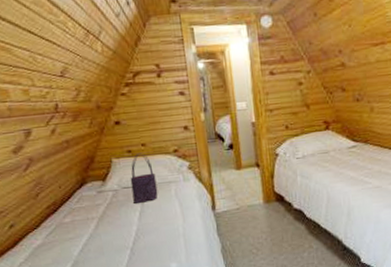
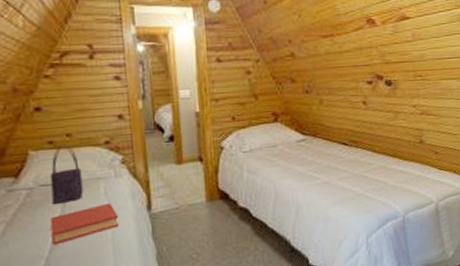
hardback book: none [132,203,188,238] -> present [49,202,119,245]

